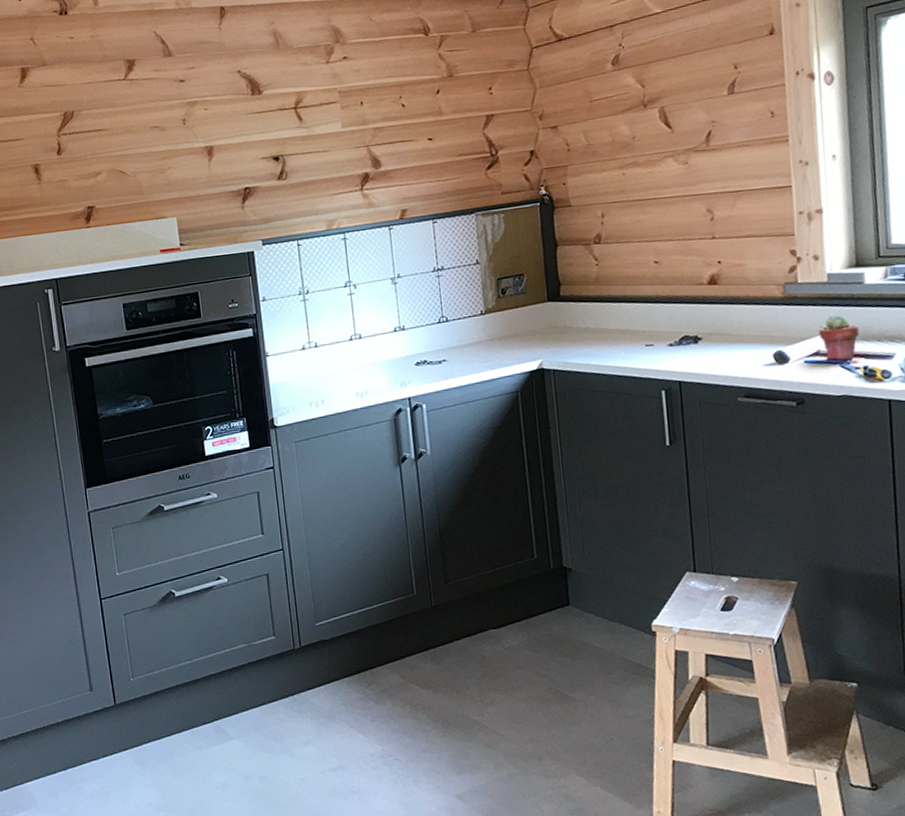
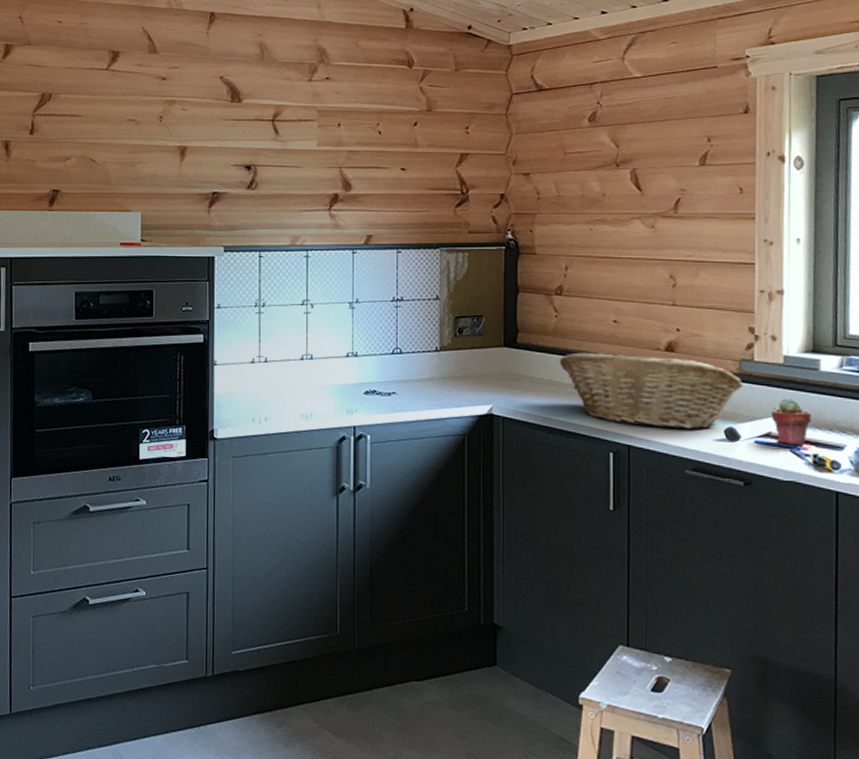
fruit basket: none [603,290,789,361] -> present [559,352,743,429]

